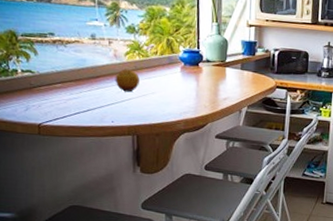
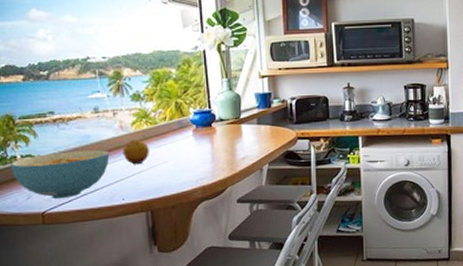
cereal bowl: none [11,71,103,114] -> present [10,150,110,200]

